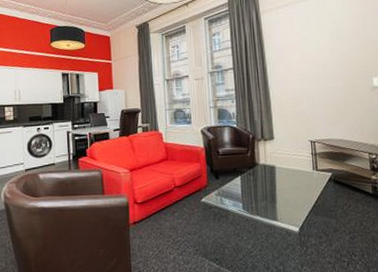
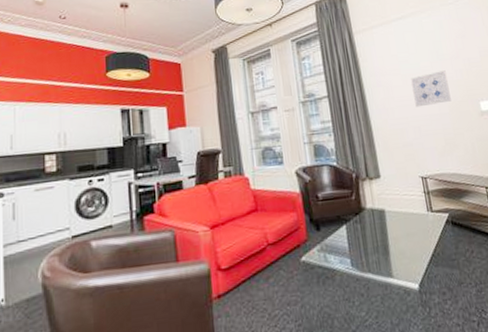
wall art: none [310,48,346,81] -> present [411,70,451,108]

